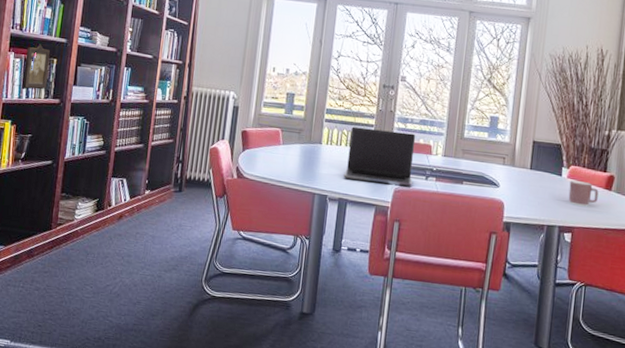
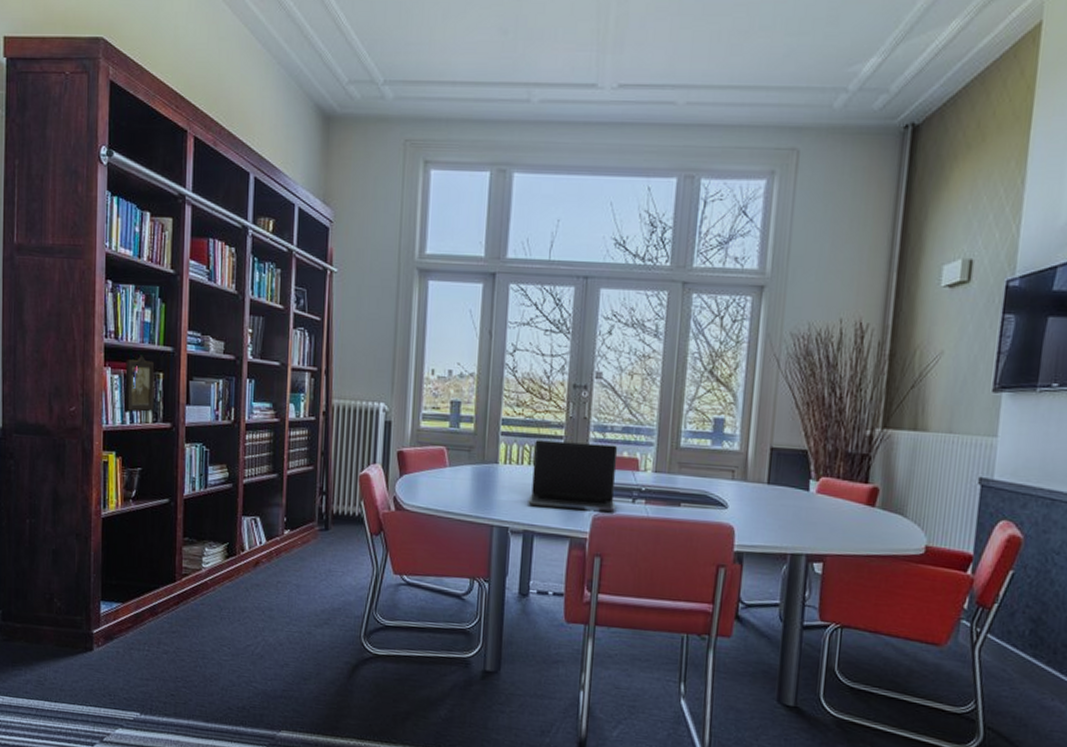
mug: present [568,180,599,207] -> none [818,496,858,529]

